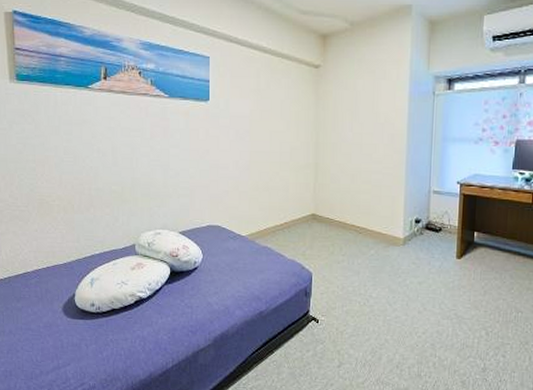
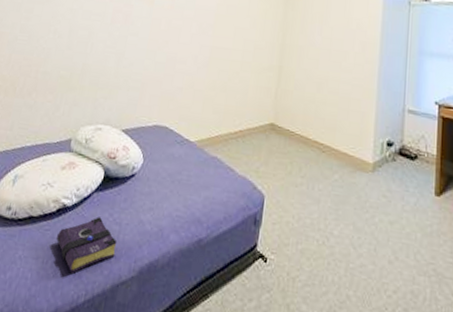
book: none [139,303,192,347] -> present [56,217,117,273]

